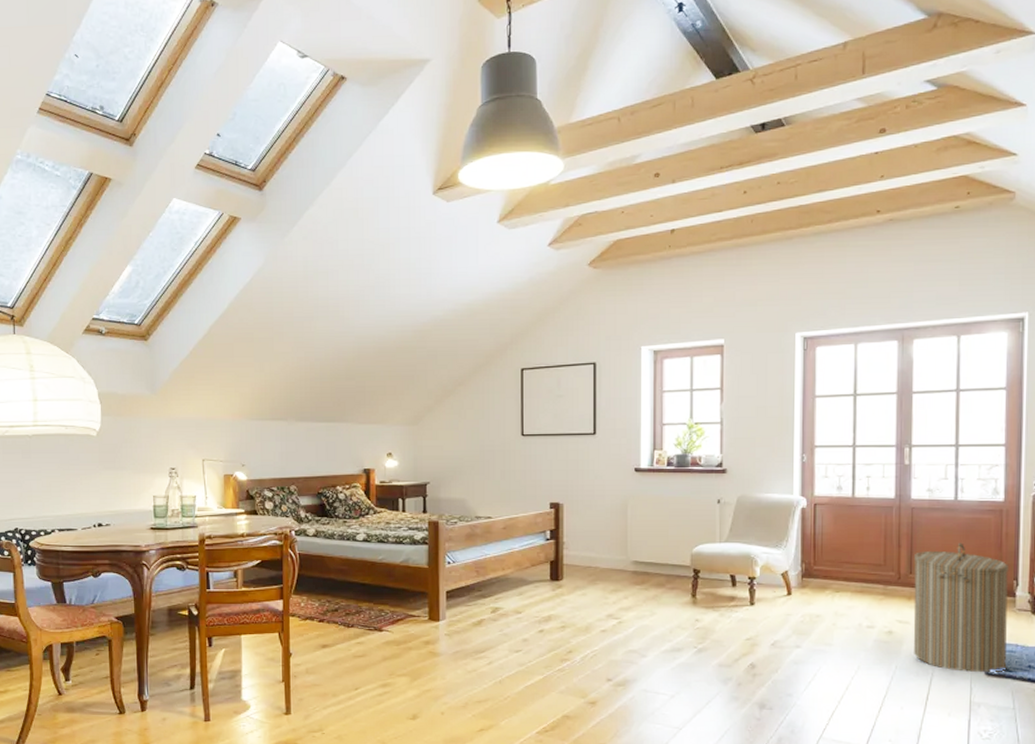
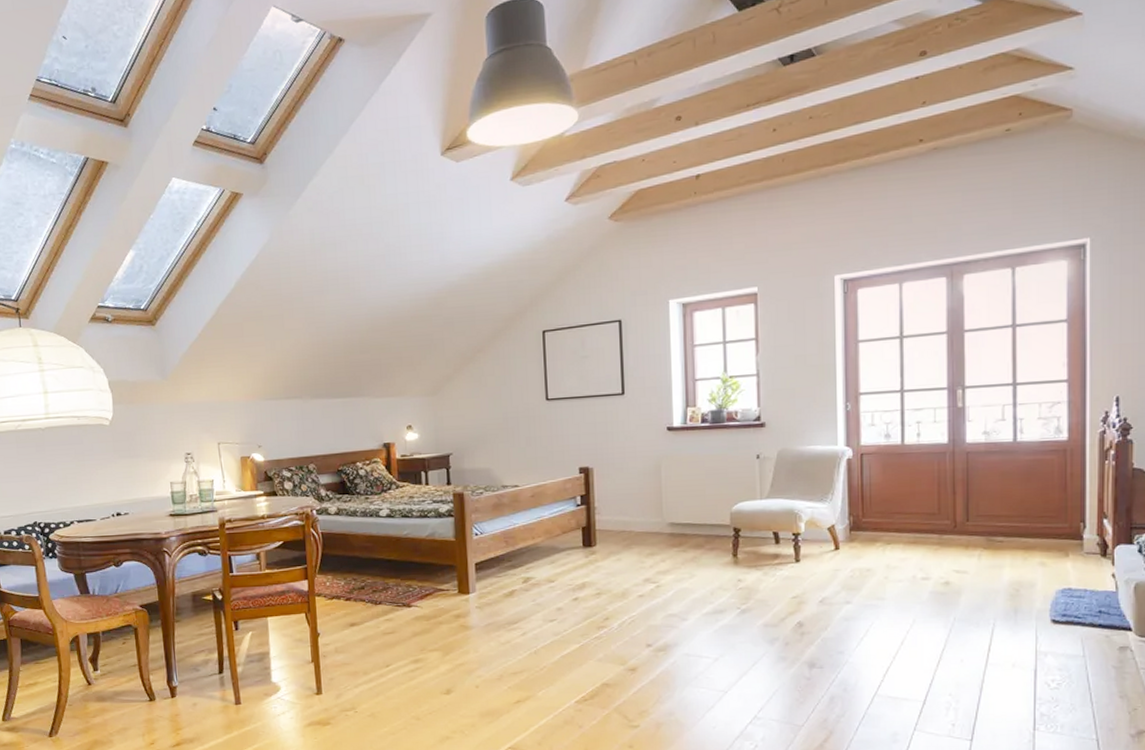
laundry hamper: present [913,542,1008,672] -> none [971,486,1075,620]

